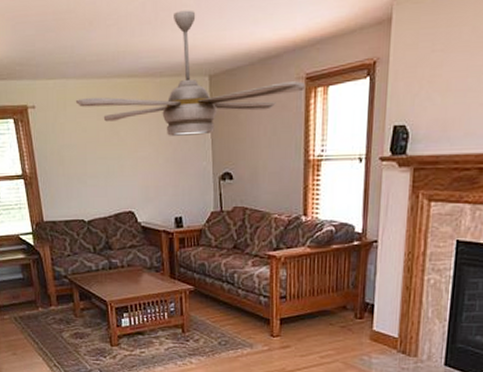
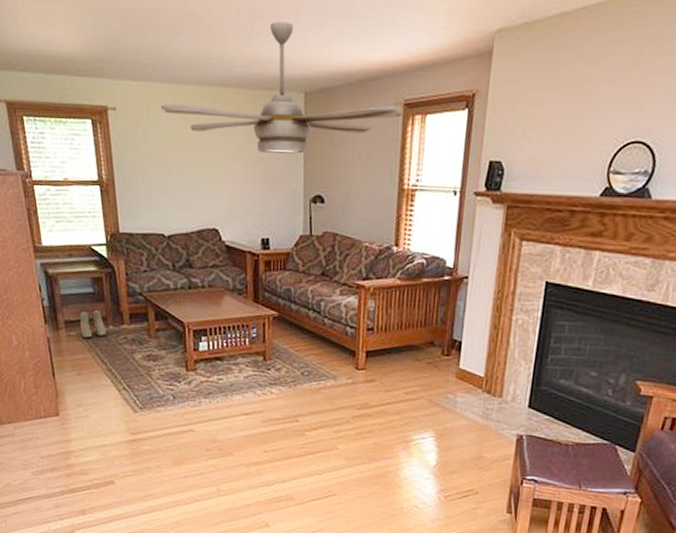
boots: none [11,293,36,320] -> present [80,309,106,338]

